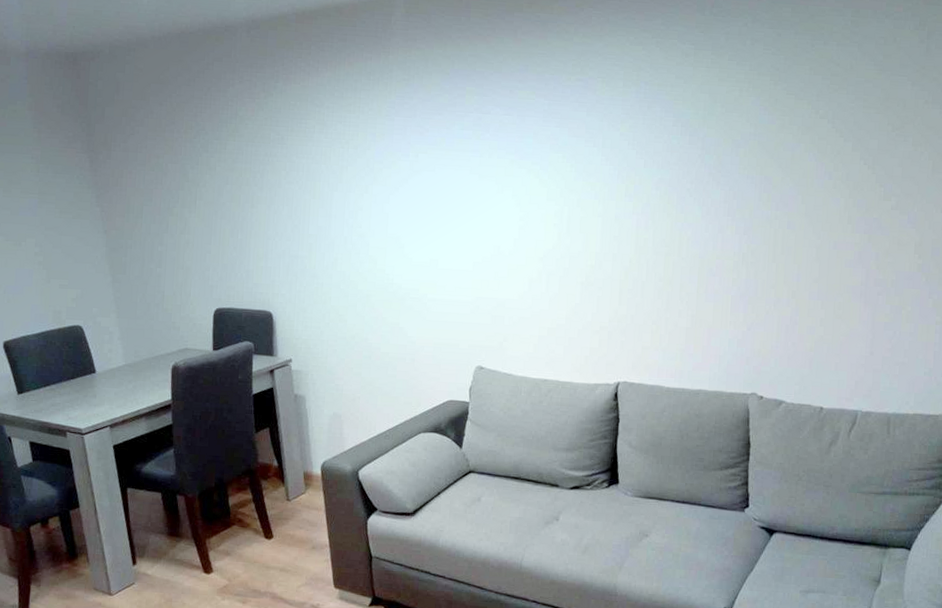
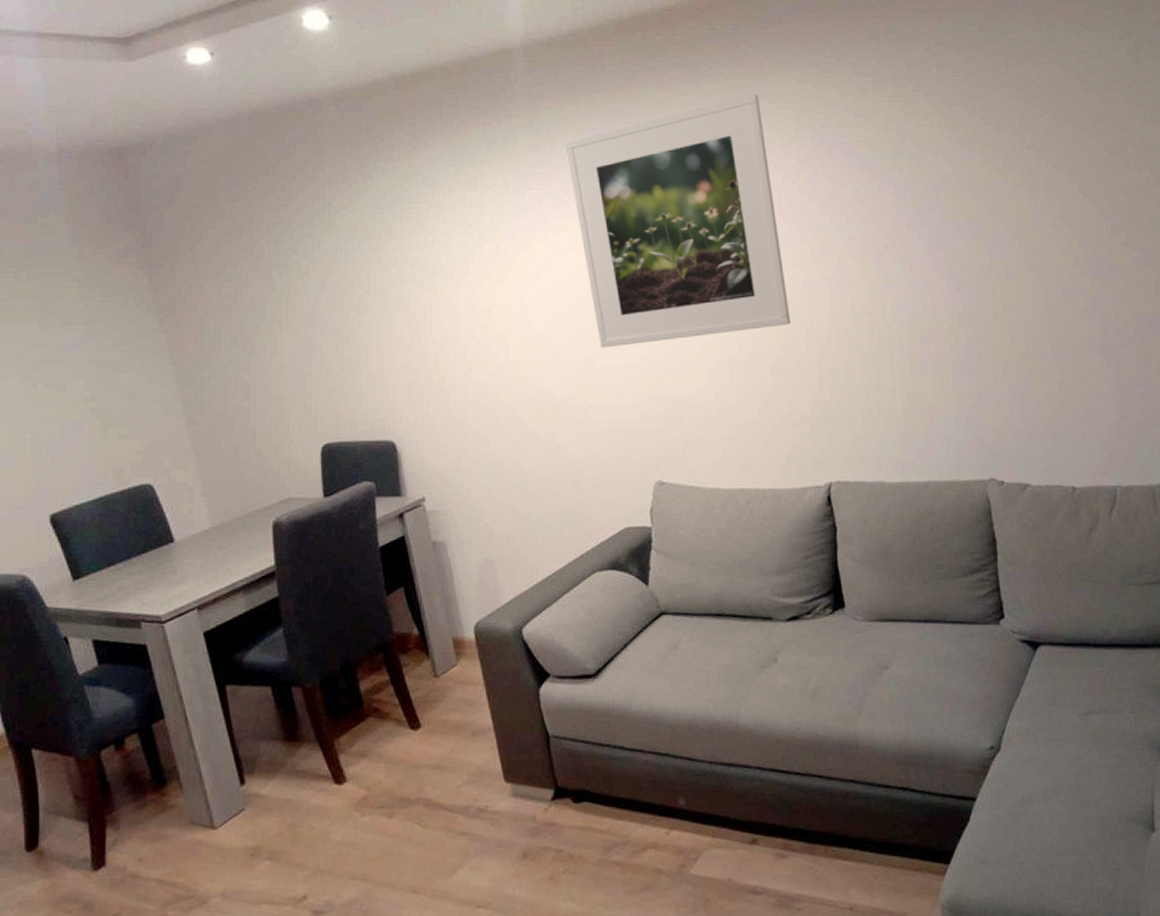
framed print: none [431,51,602,254] -> present [565,95,791,348]

